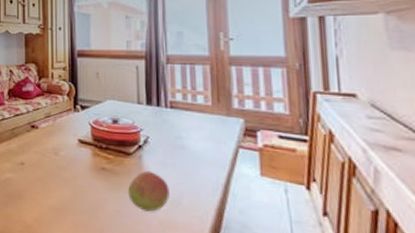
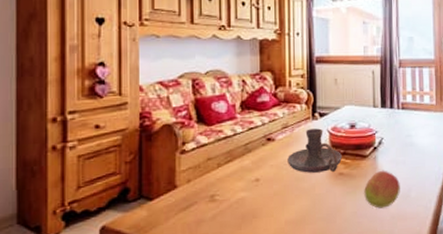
candle holder: none [50,120,104,165] -> present [287,128,342,173]

